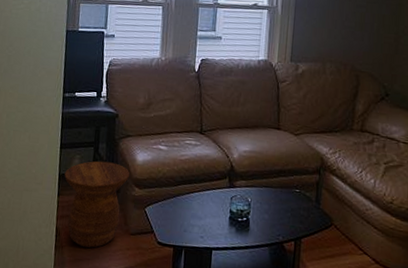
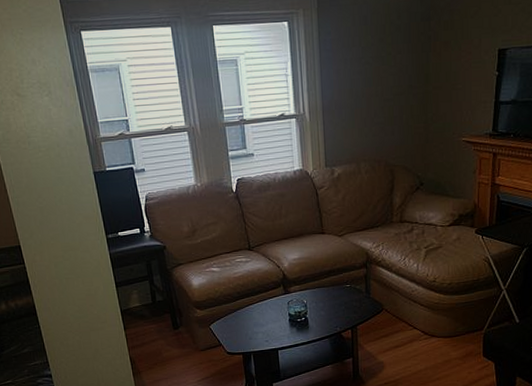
side table: present [64,161,130,248] -> none [126,291,189,369]

